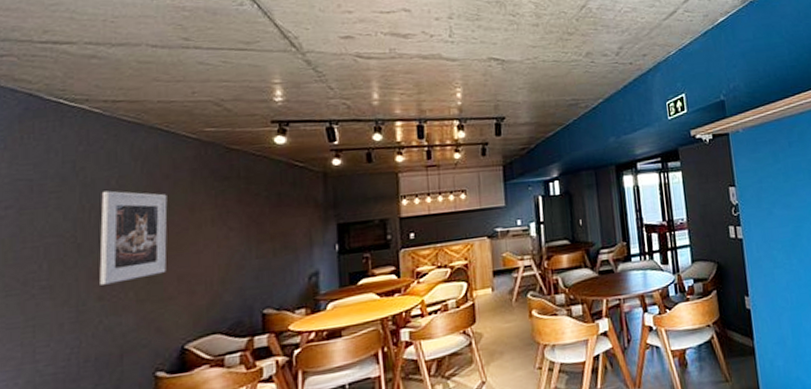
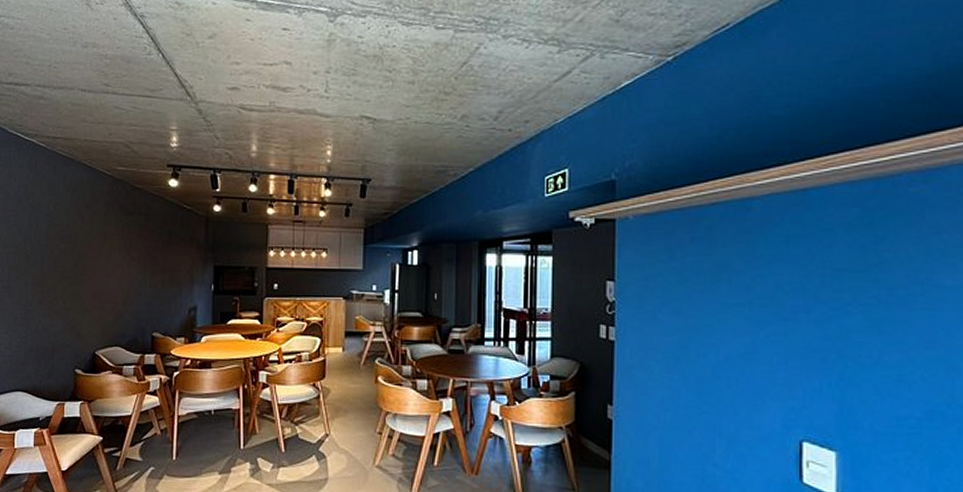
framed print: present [99,190,168,285] -> none [41,214,88,292]

